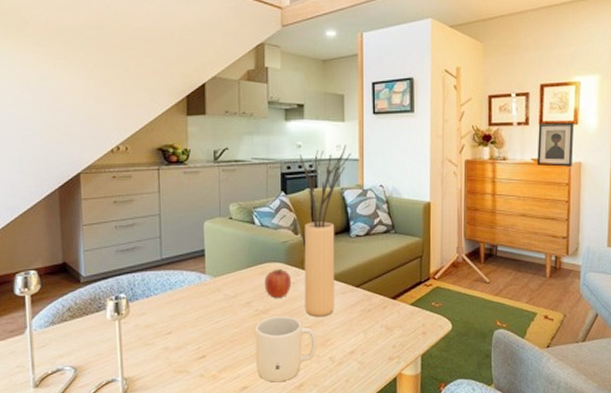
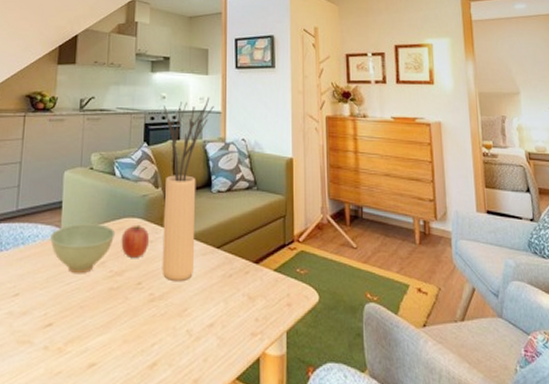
bowl: none [196,268,259,314] -> present [50,223,116,274]
mug: present [254,316,317,383] -> none [106,279,174,360]
picture frame: present [537,122,575,167] -> none [395,82,432,126]

